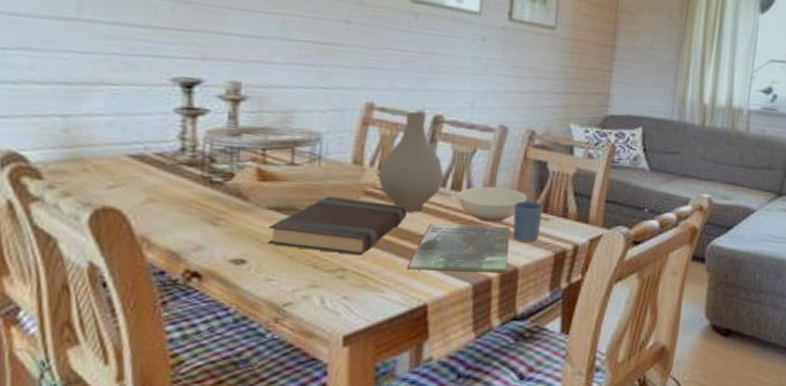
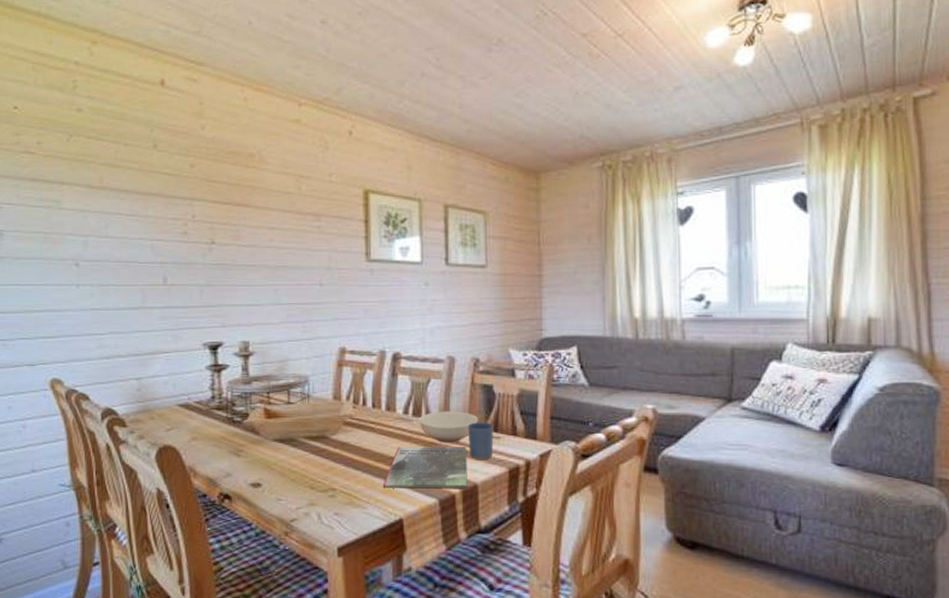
book: present [267,197,407,255] -> none [275,428,378,477]
vase: present [378,111,445,213] -> none [354,352,407,438]

